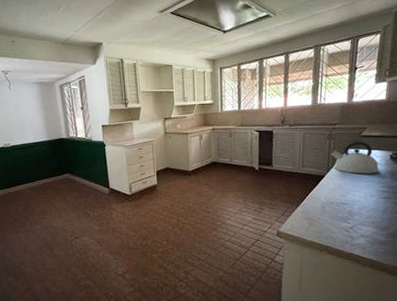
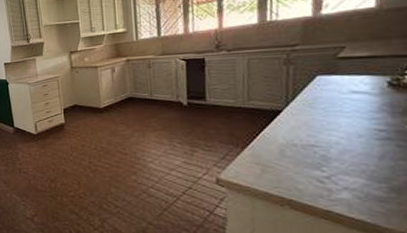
kettle: present [330,142,380,174] -> none [289,65,372,108]

